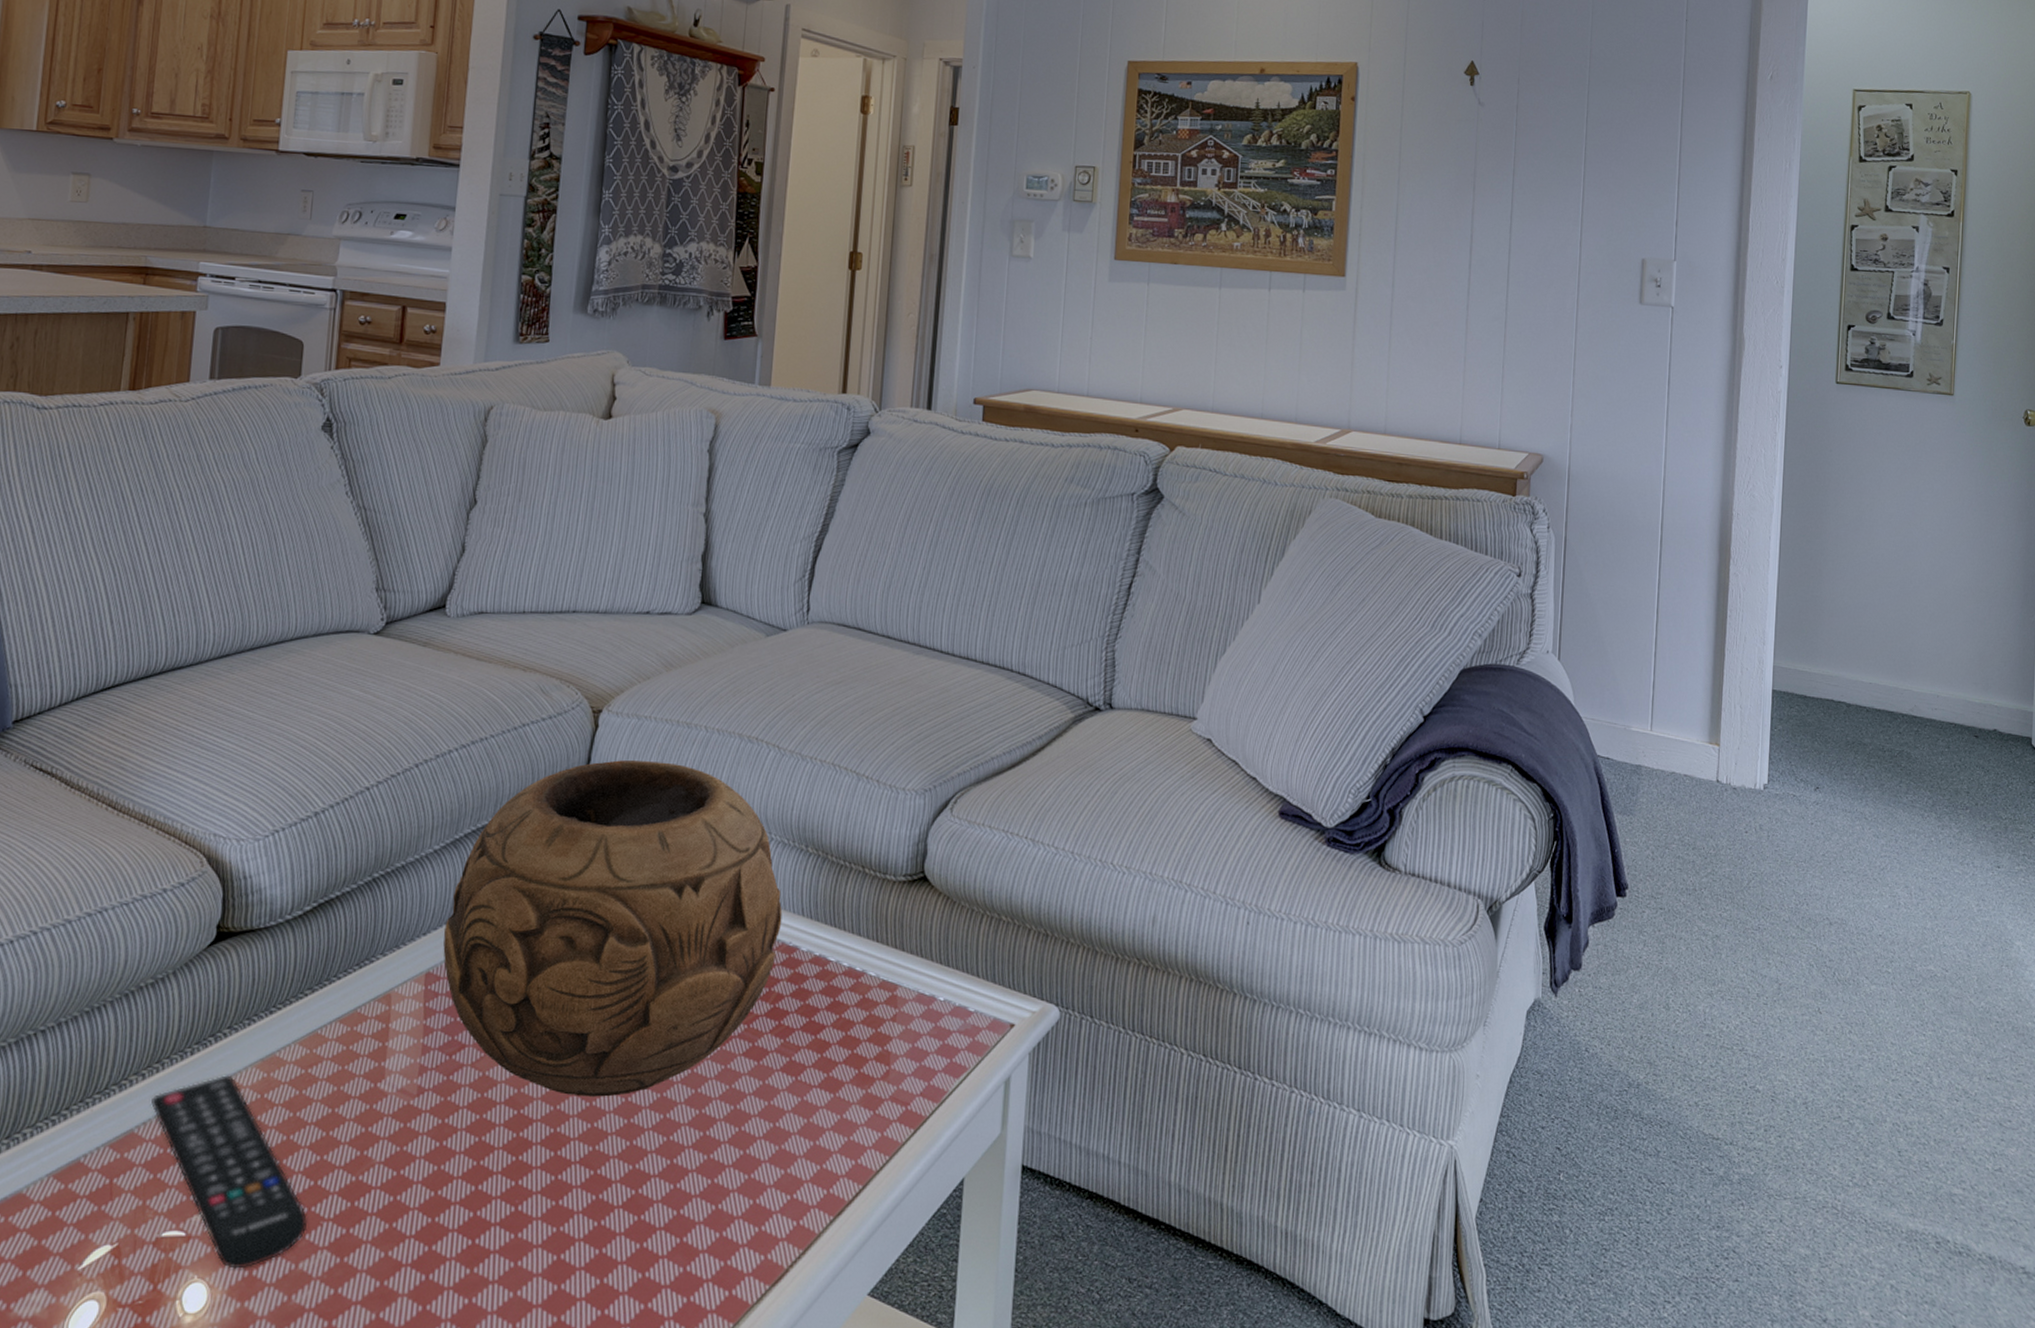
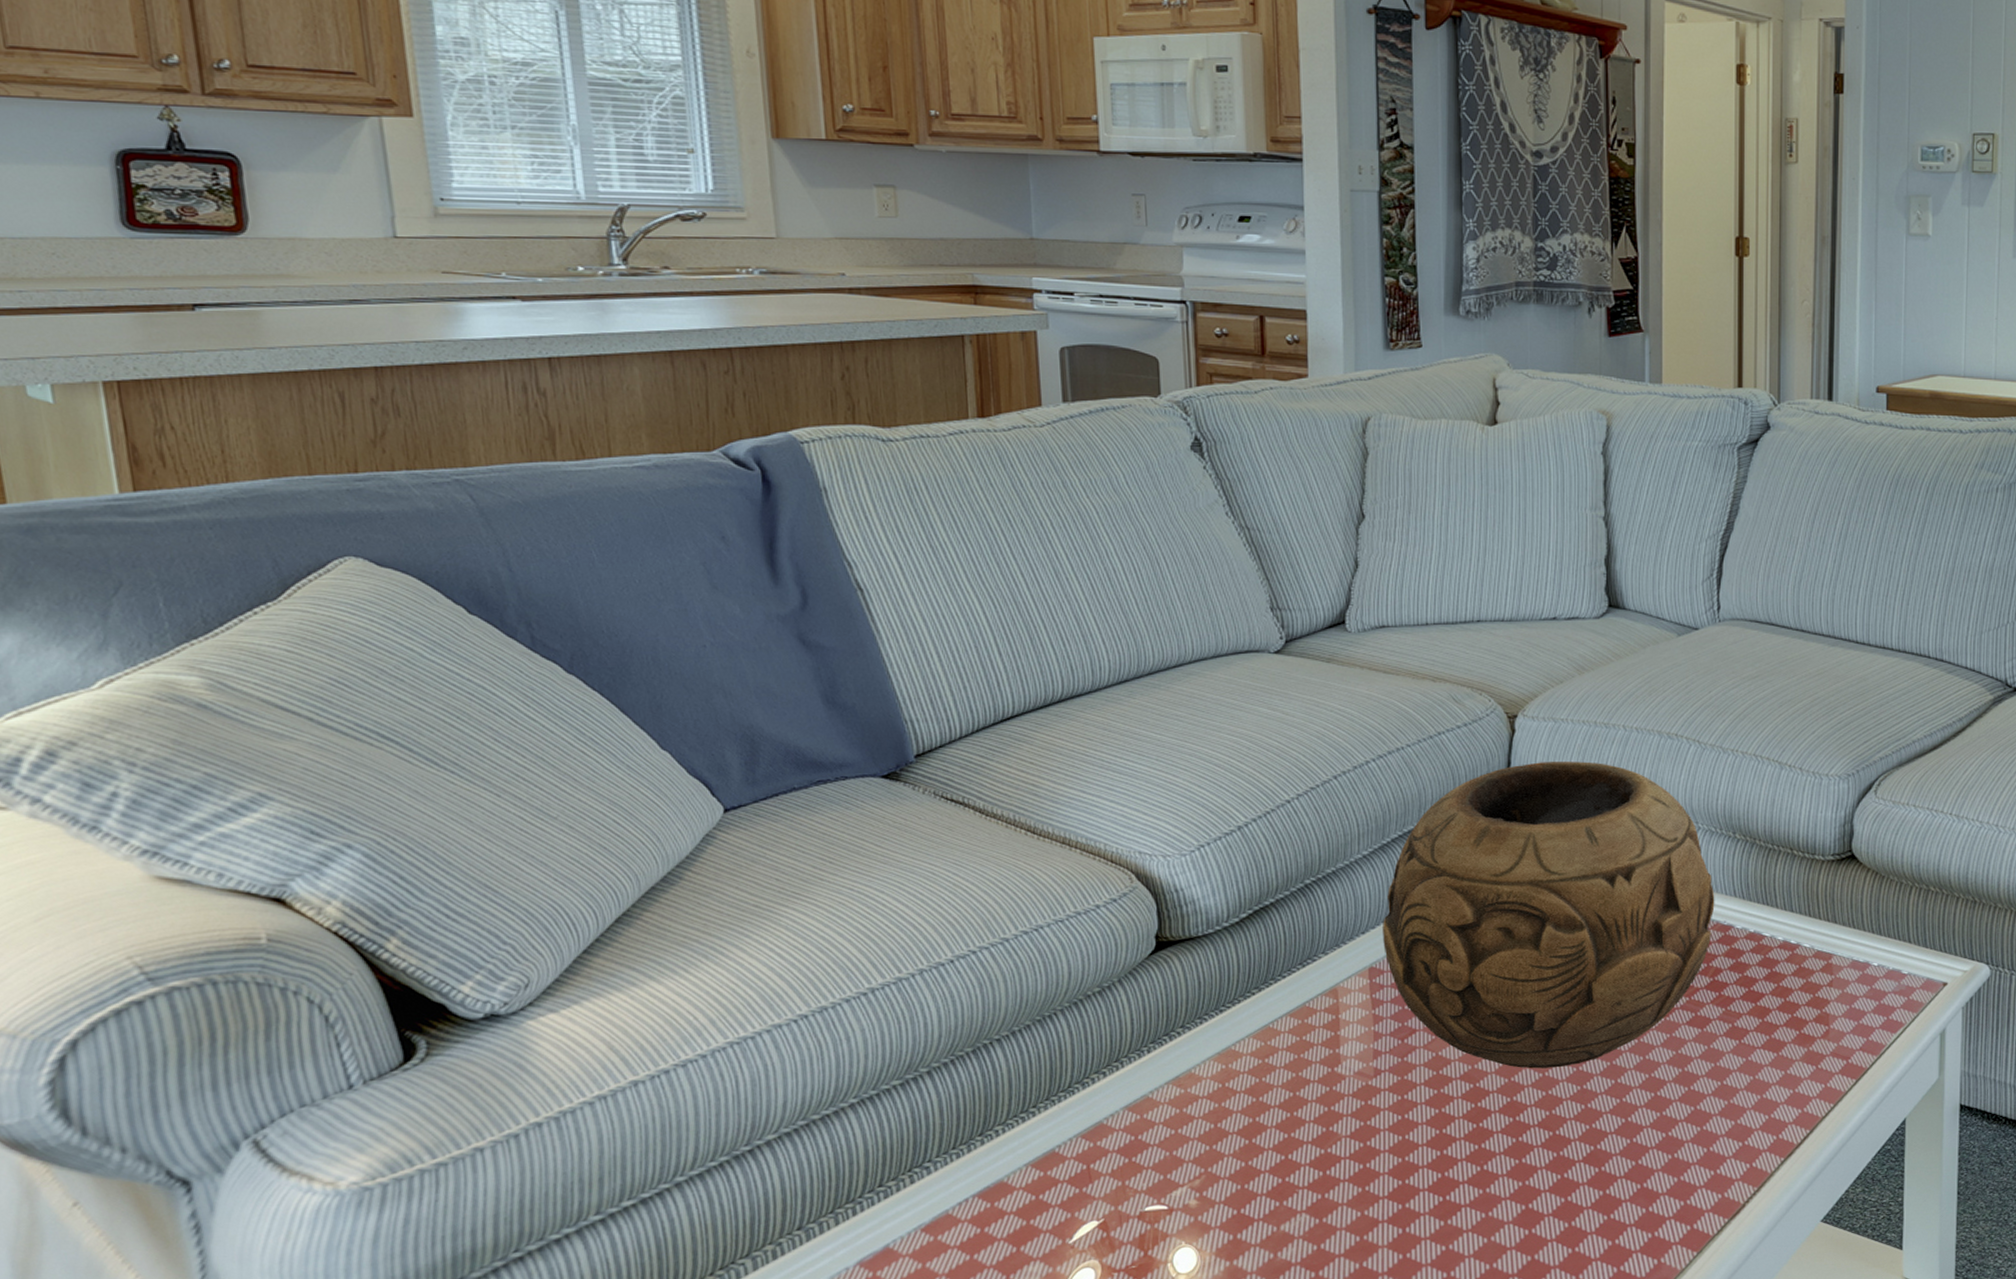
remote control: present [151,1075,308,1269] -> none [1116,1069,1284,1234]

